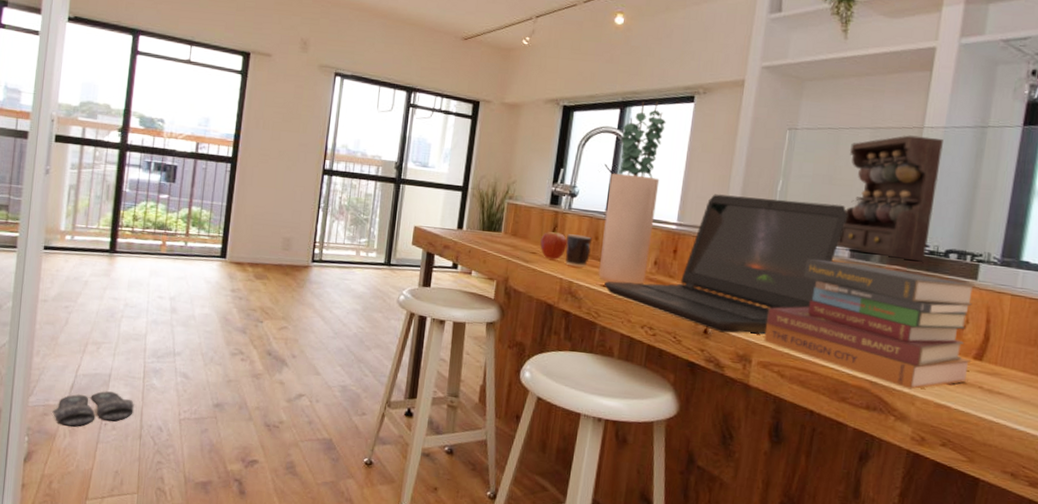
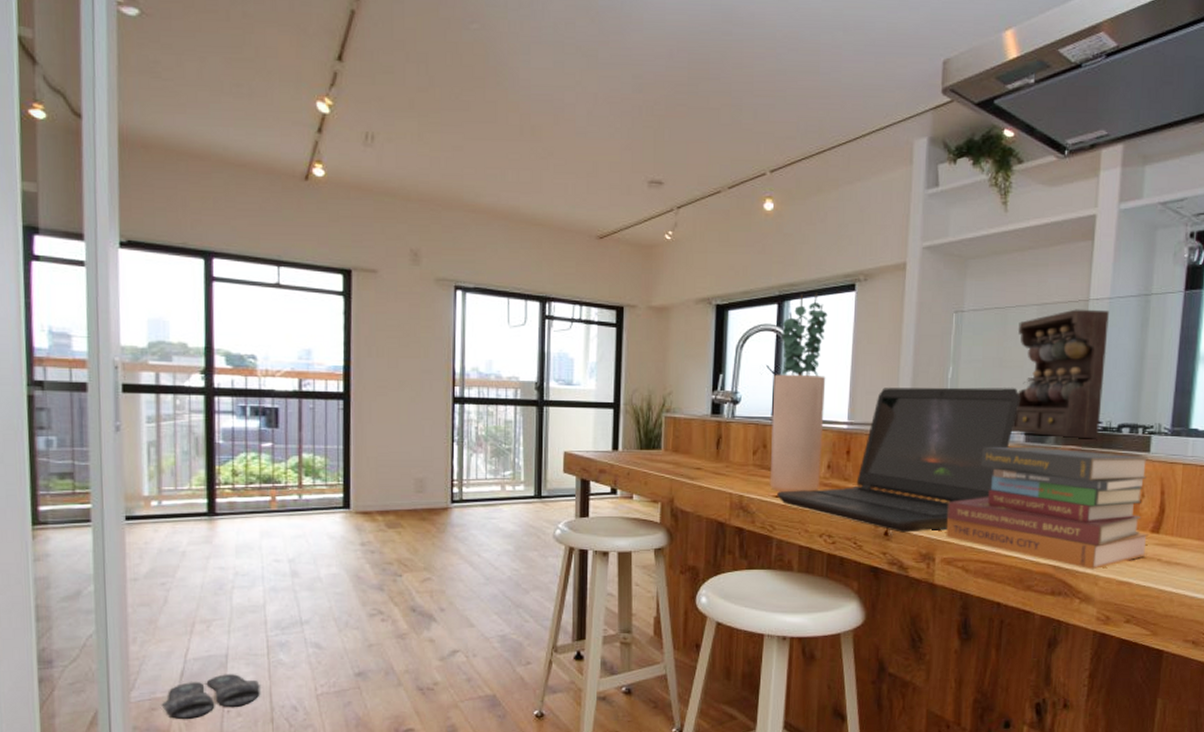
fruit: present [540,230,568,260] -> none [705,441,734,474]
mug: present [565,234,592,268] -> none [732,444,760,479]

